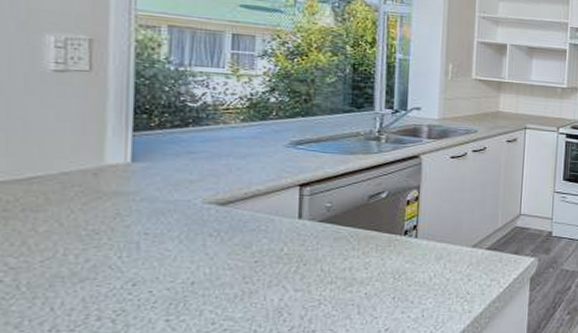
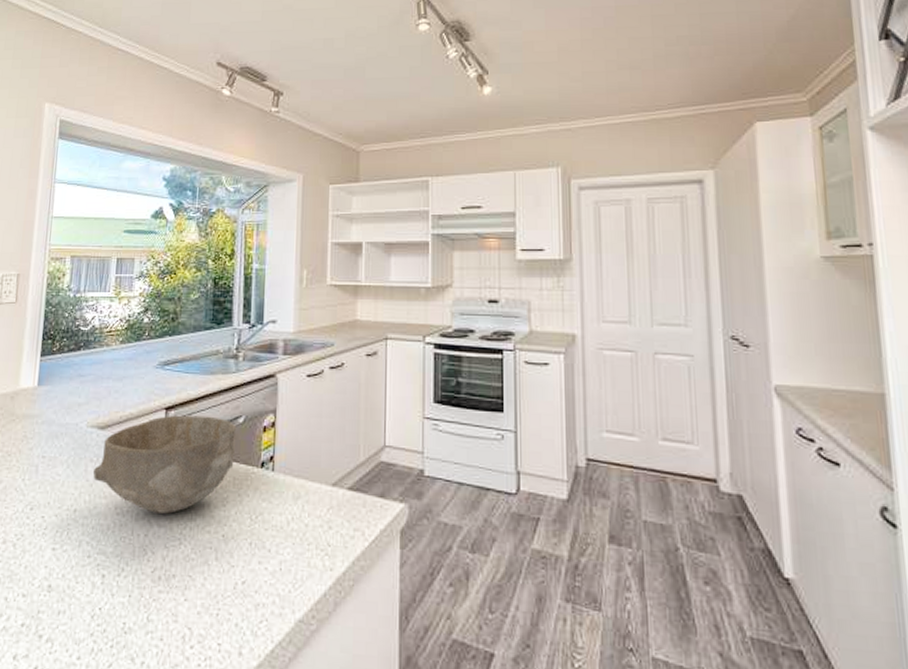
bowl: none [213,191,380,279] -> present [92,415,237,514]

